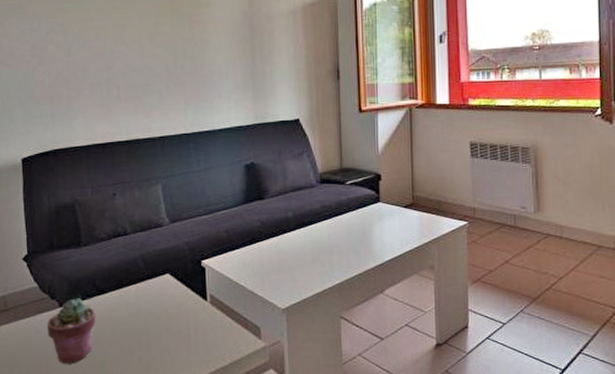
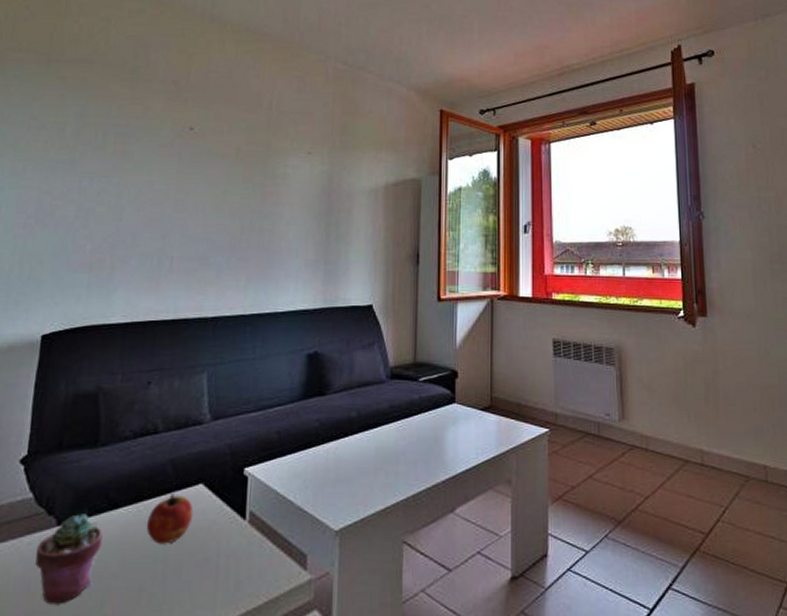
apple: none [128,282,165,320] -> present [146,494,194,544]

